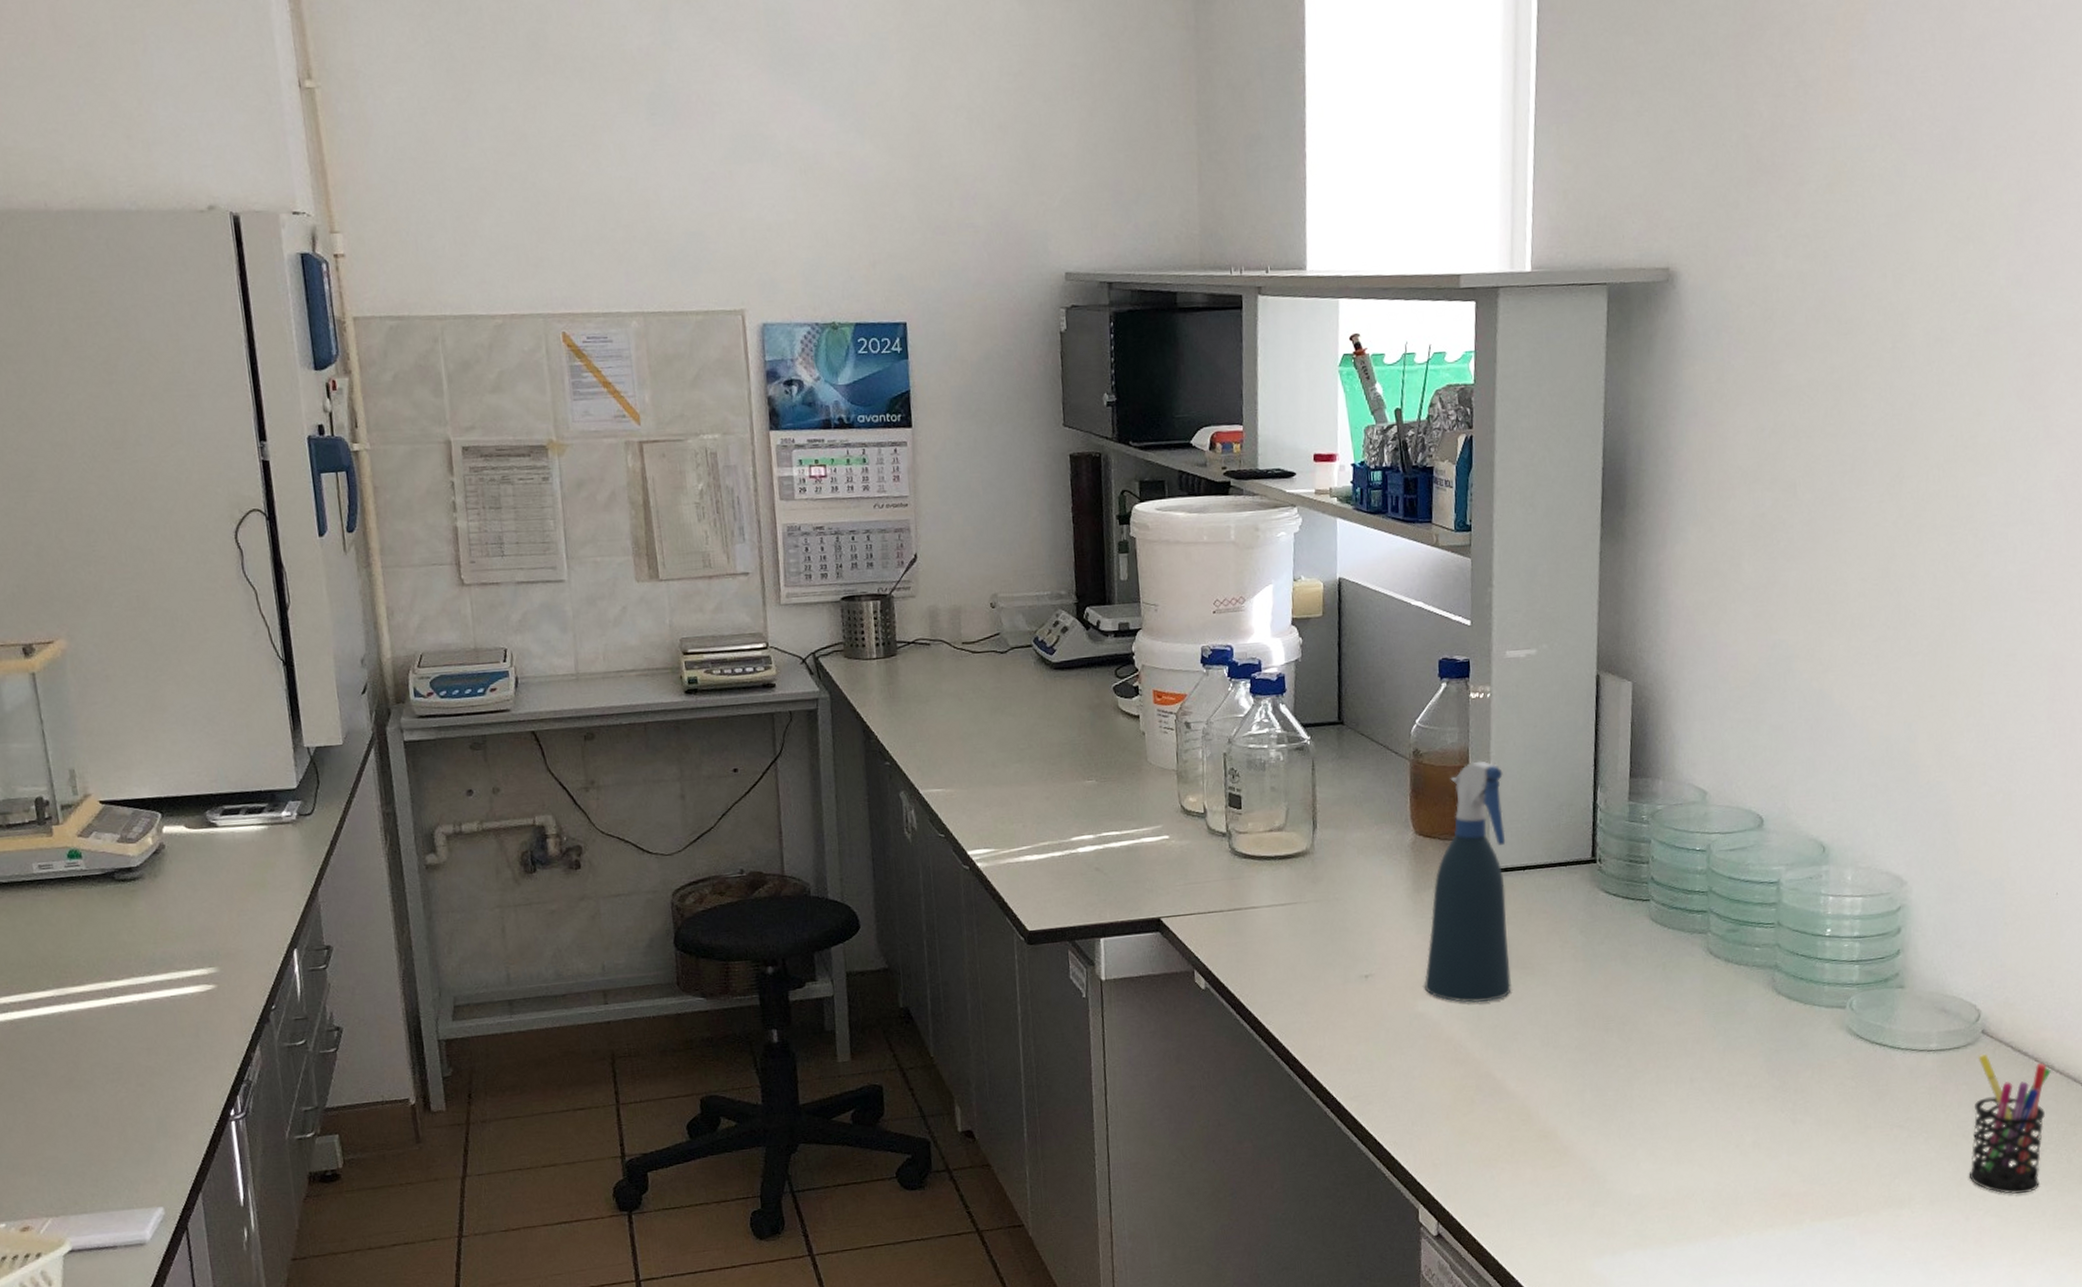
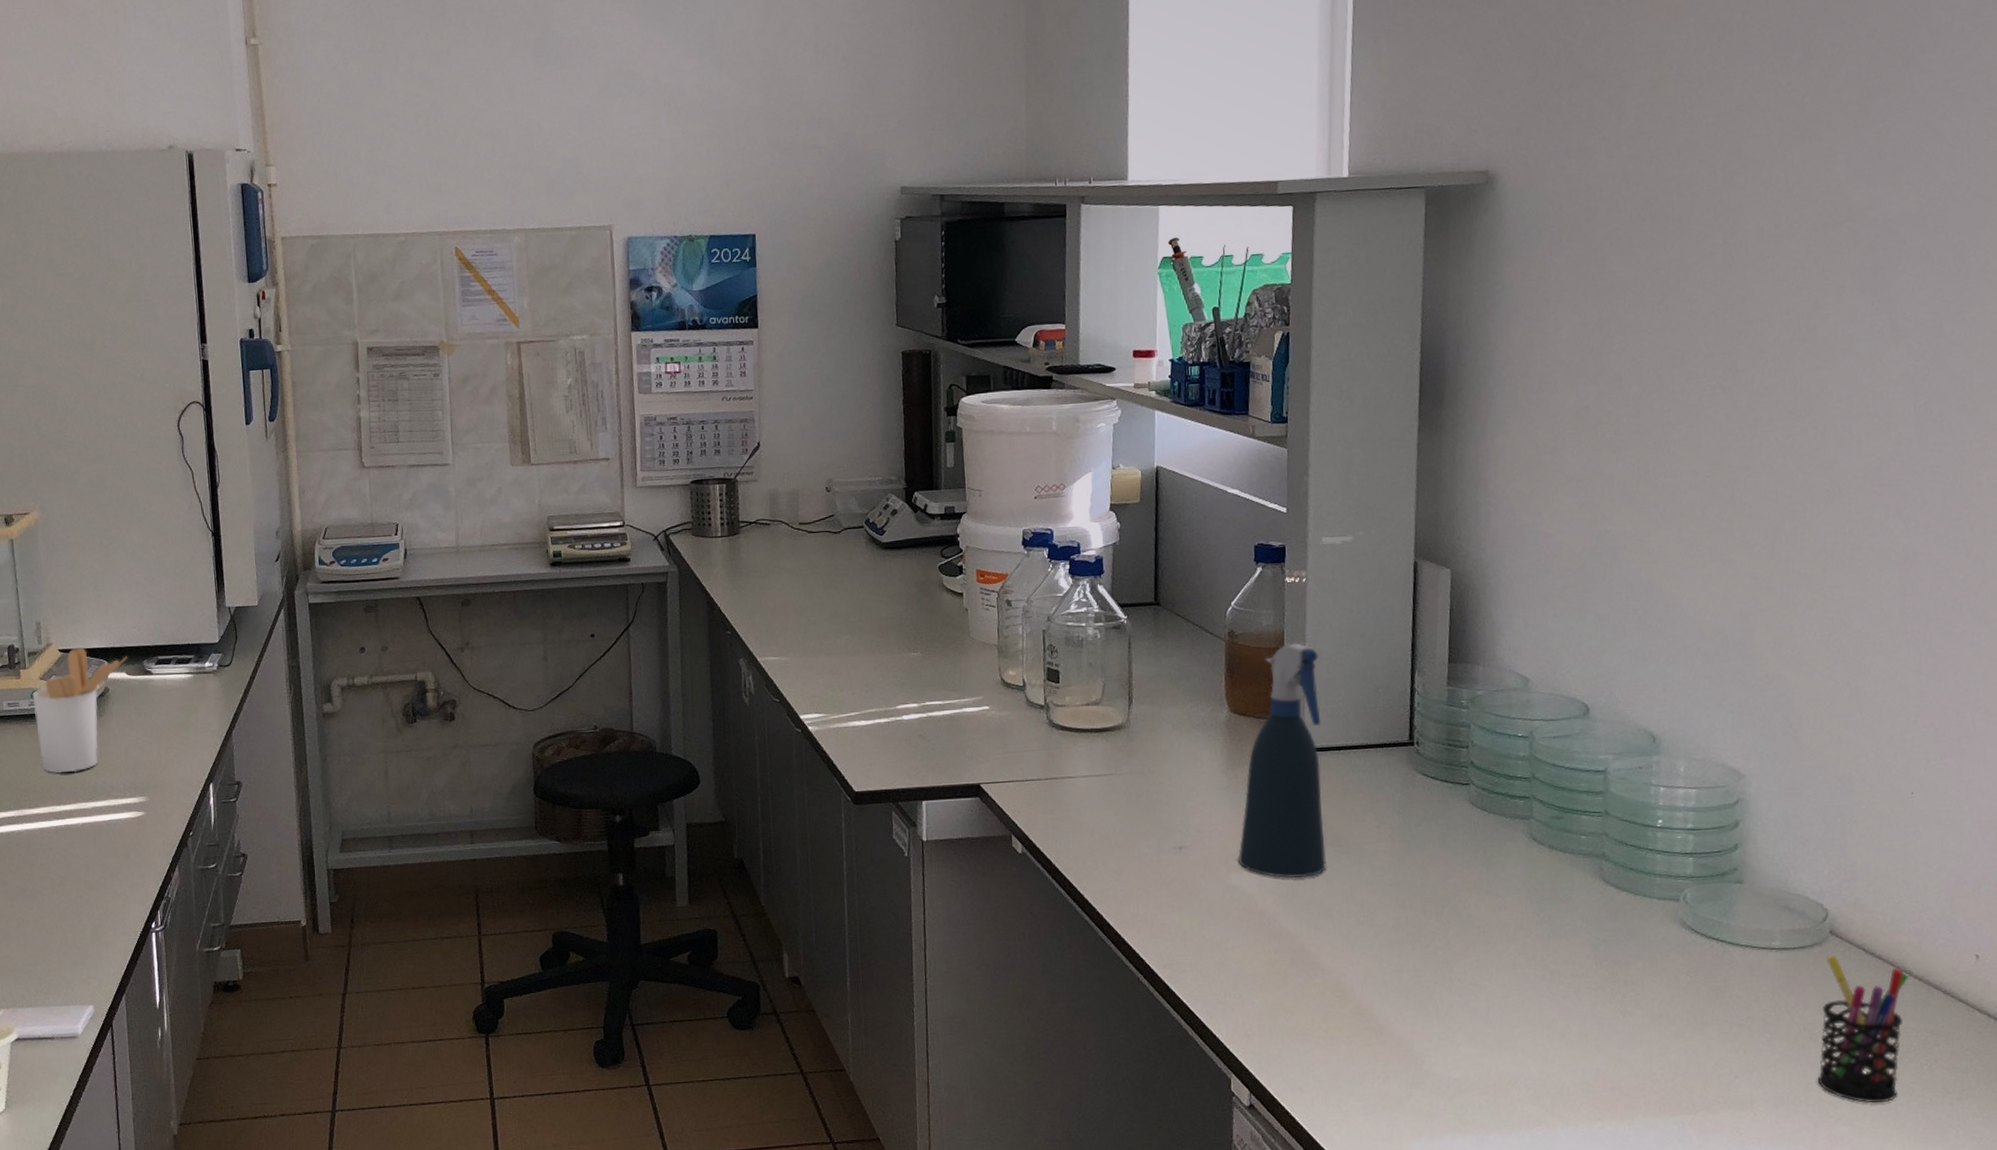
utensil holder: none [68,798,186,944] -> present [32,647,127,773]

